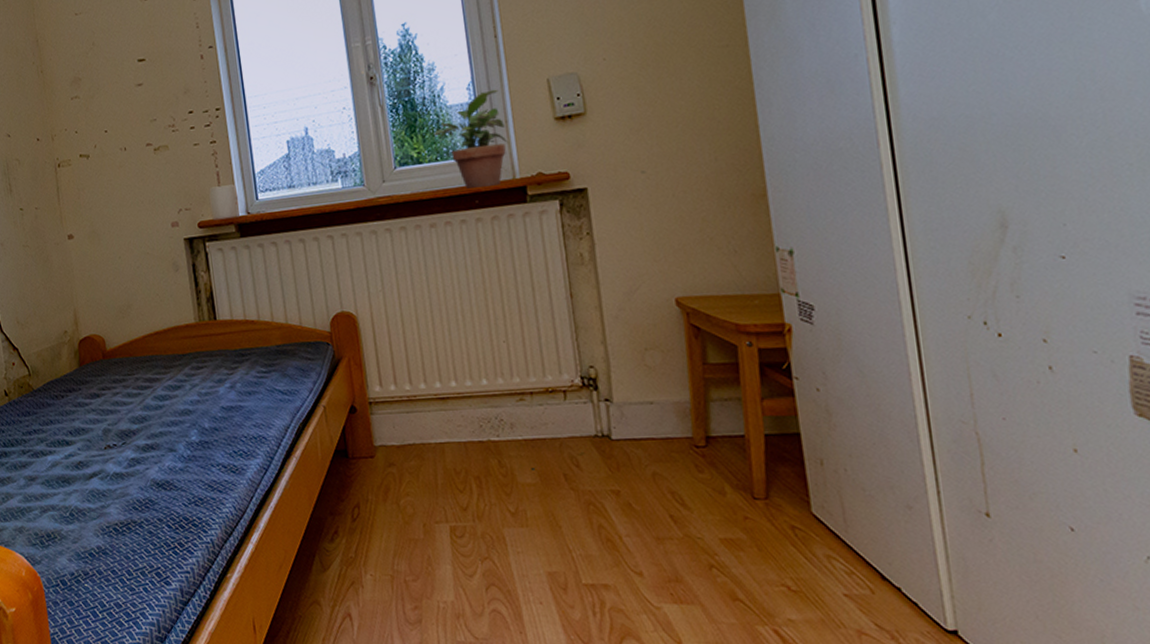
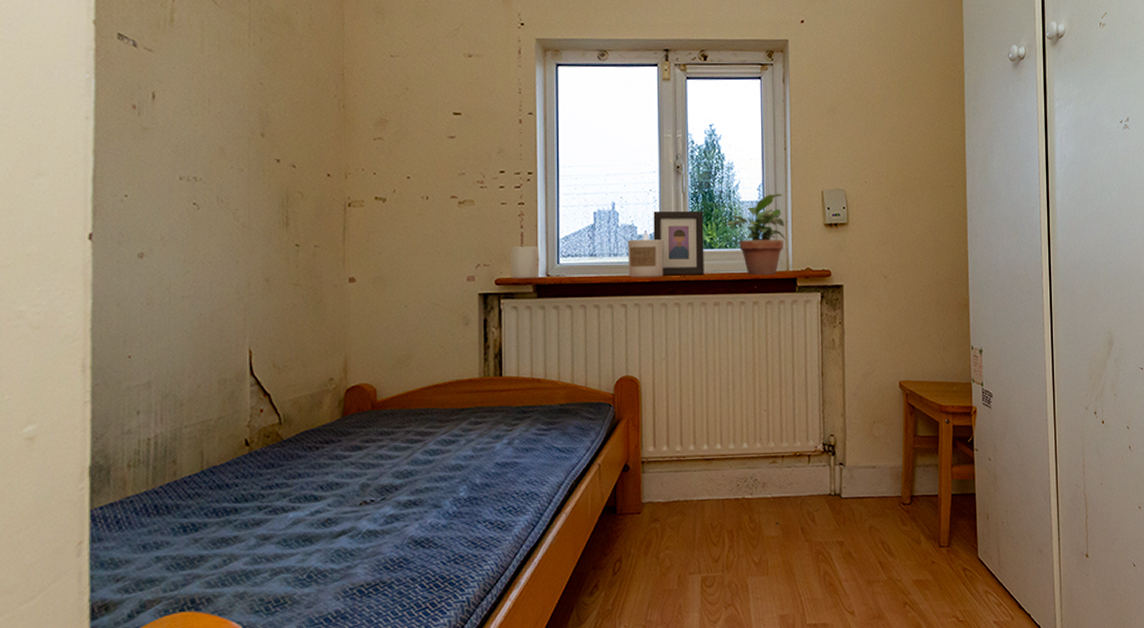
candle: none [326,155,370,206] -> present [628,233,665,278]
picture frame: none [350,122,415,201] -> present [653,210,704,276]

